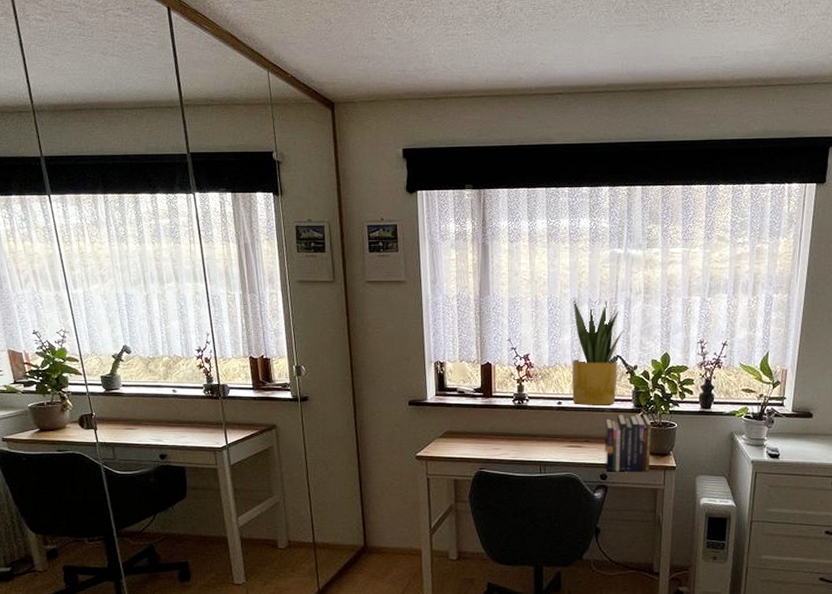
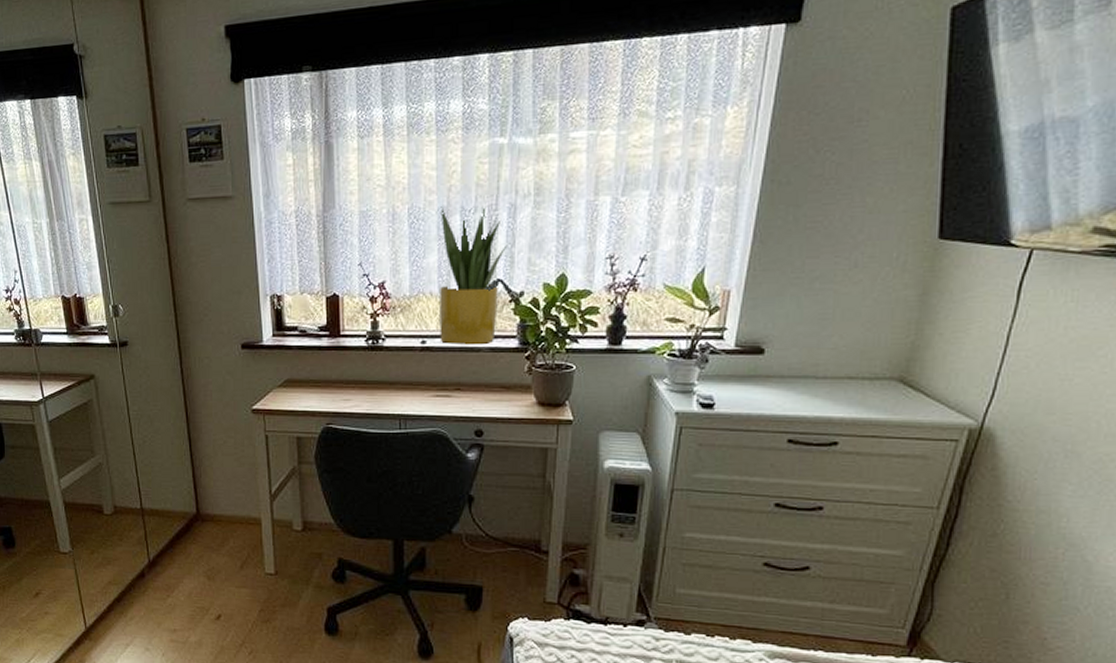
books: present [604,414,652,472] -> none [480,353,542,427]

